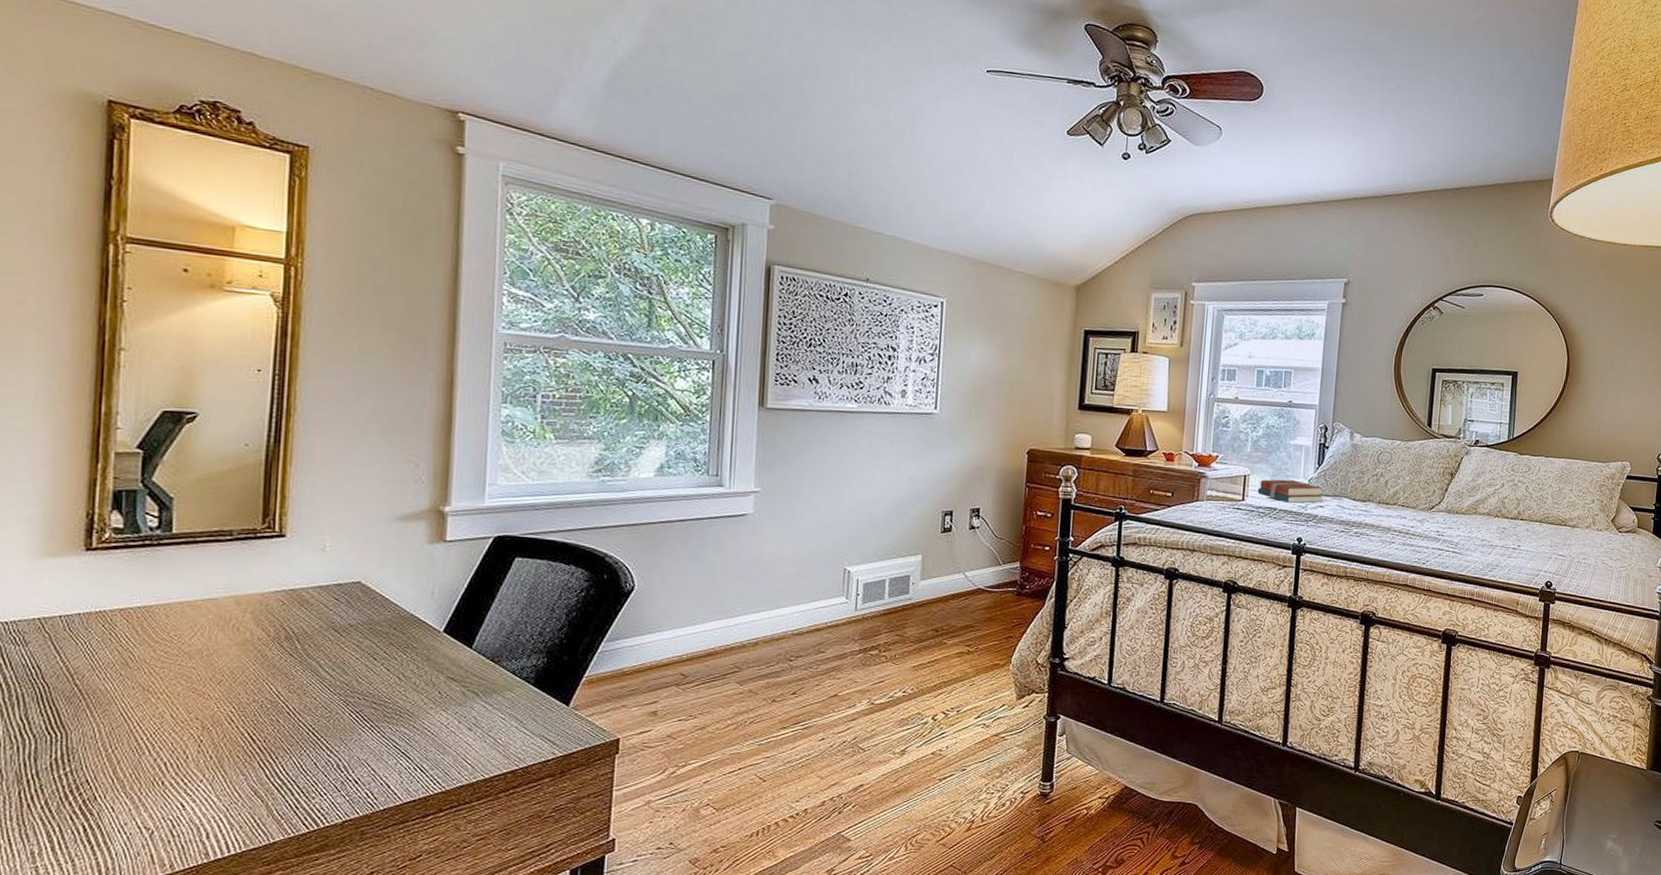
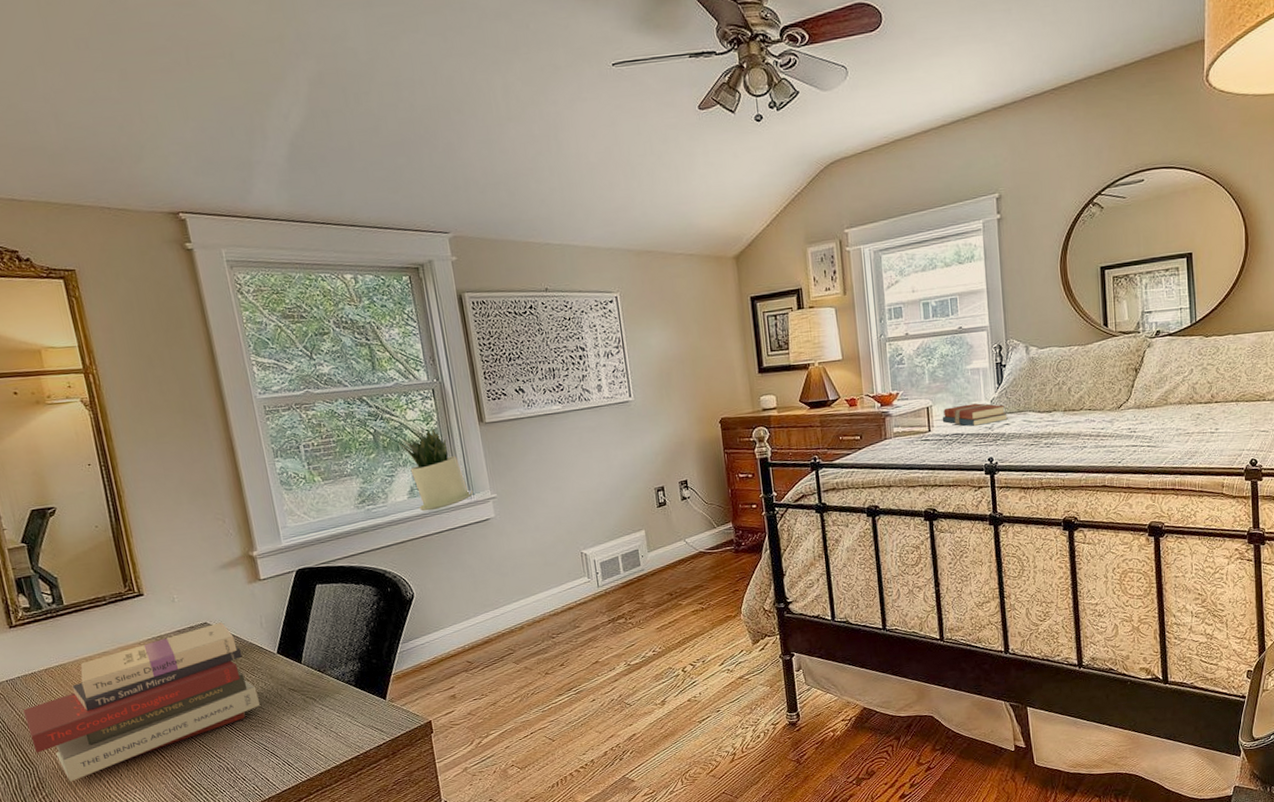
books: none [71,584,405,758] -> present [22,622,261,782]
planter: none [658,404,735,495] -> present [398,429,474,512]

